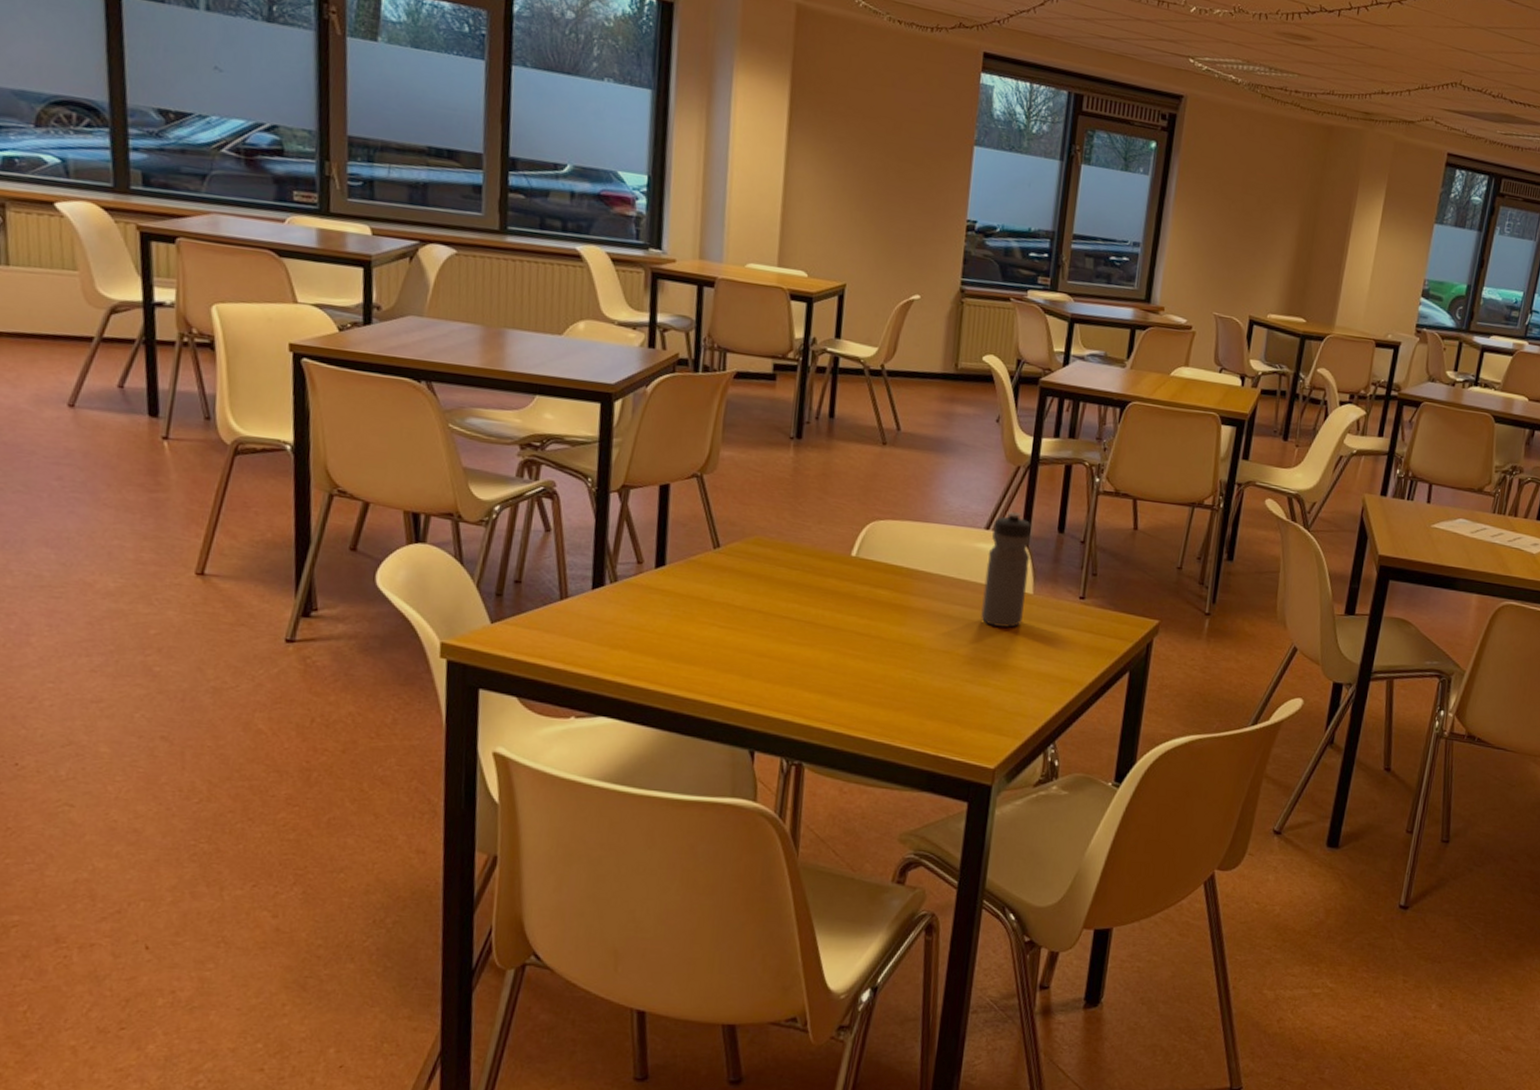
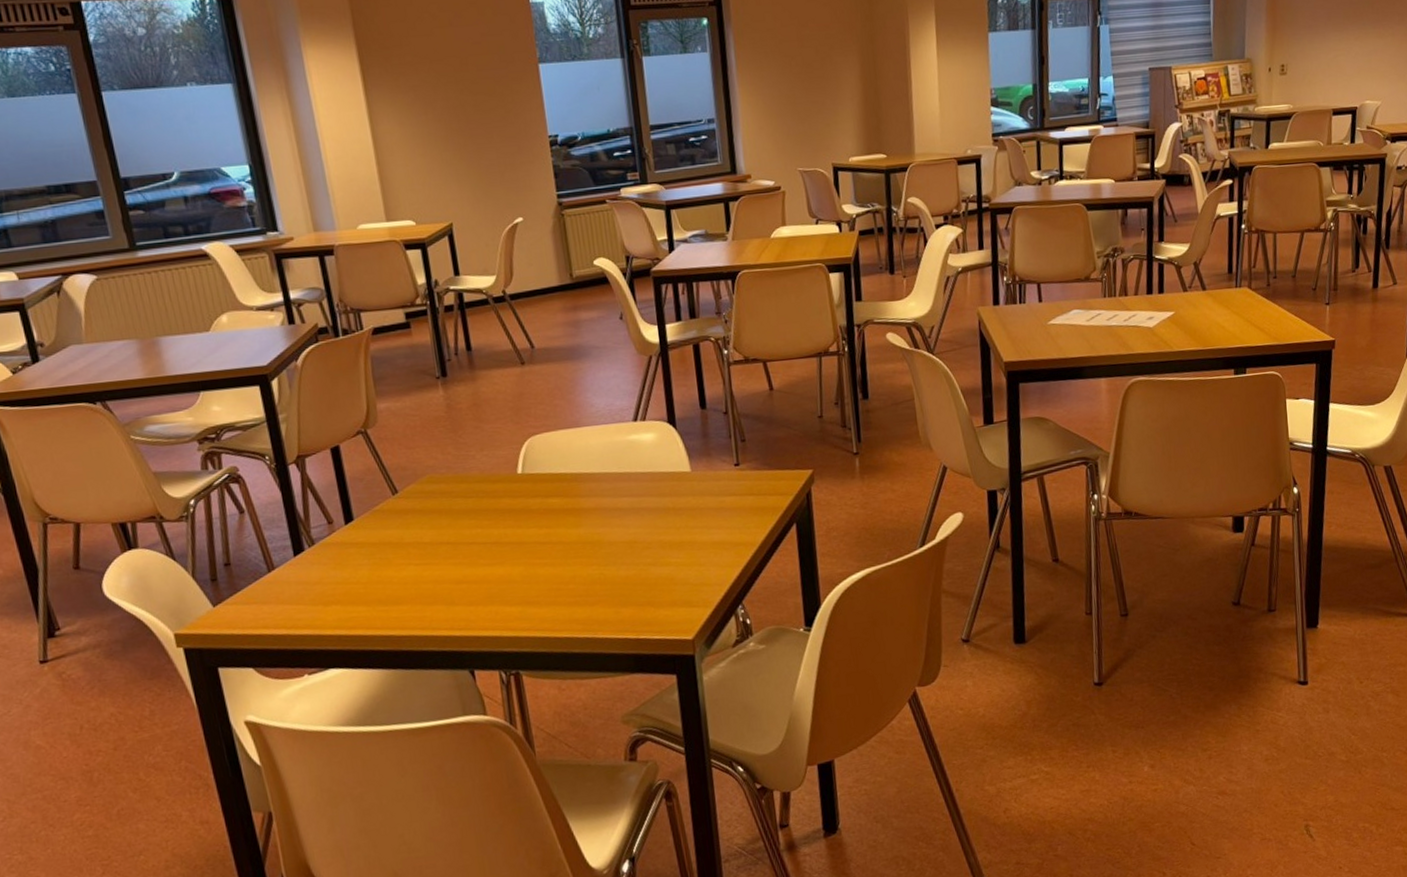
water bottle: present [980,511,1032,628] -> none [639,398,687,509]

